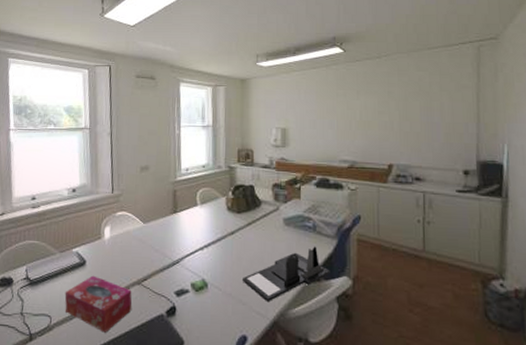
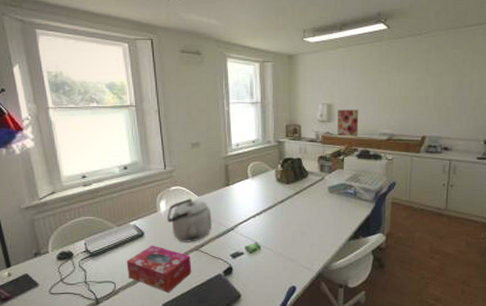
kettle: none [110,225,158,275] -> present [166,198,213,242]
desk organizer: present [243,246,330,303] -> none [292,210,368,259]
wall art: none [292,134,316,164] -> present [337,109,359,137]

